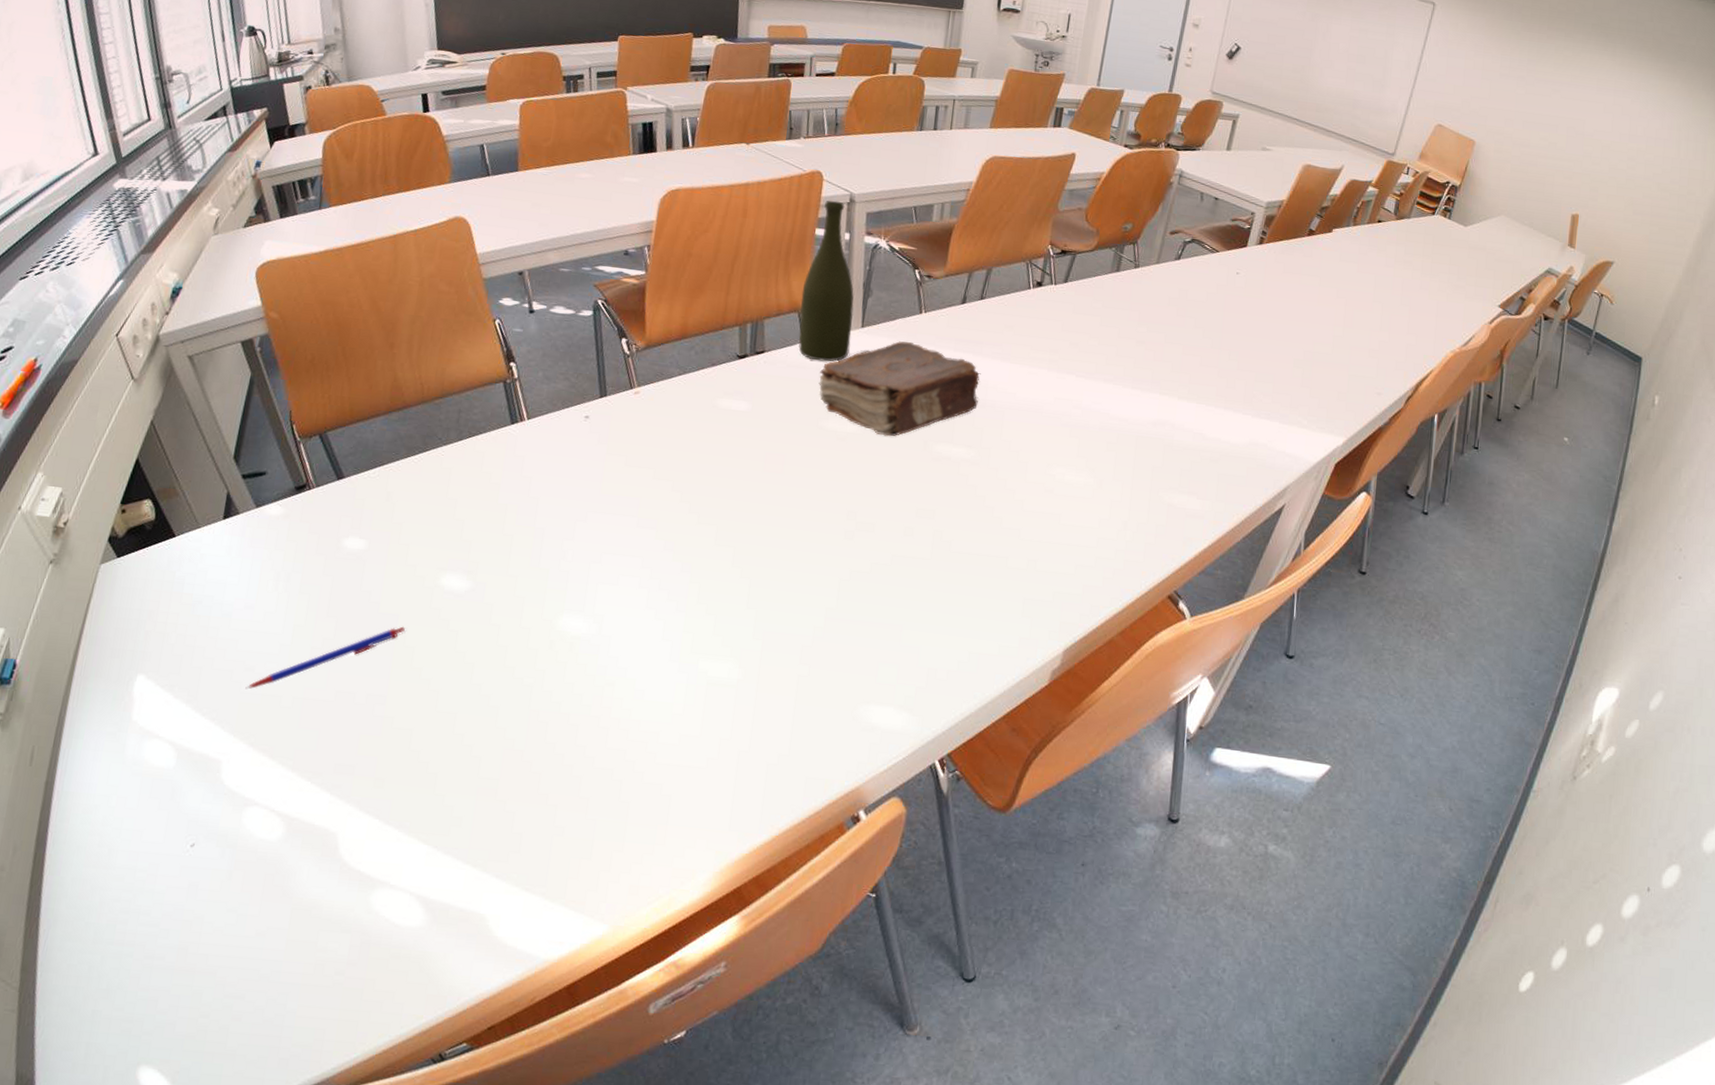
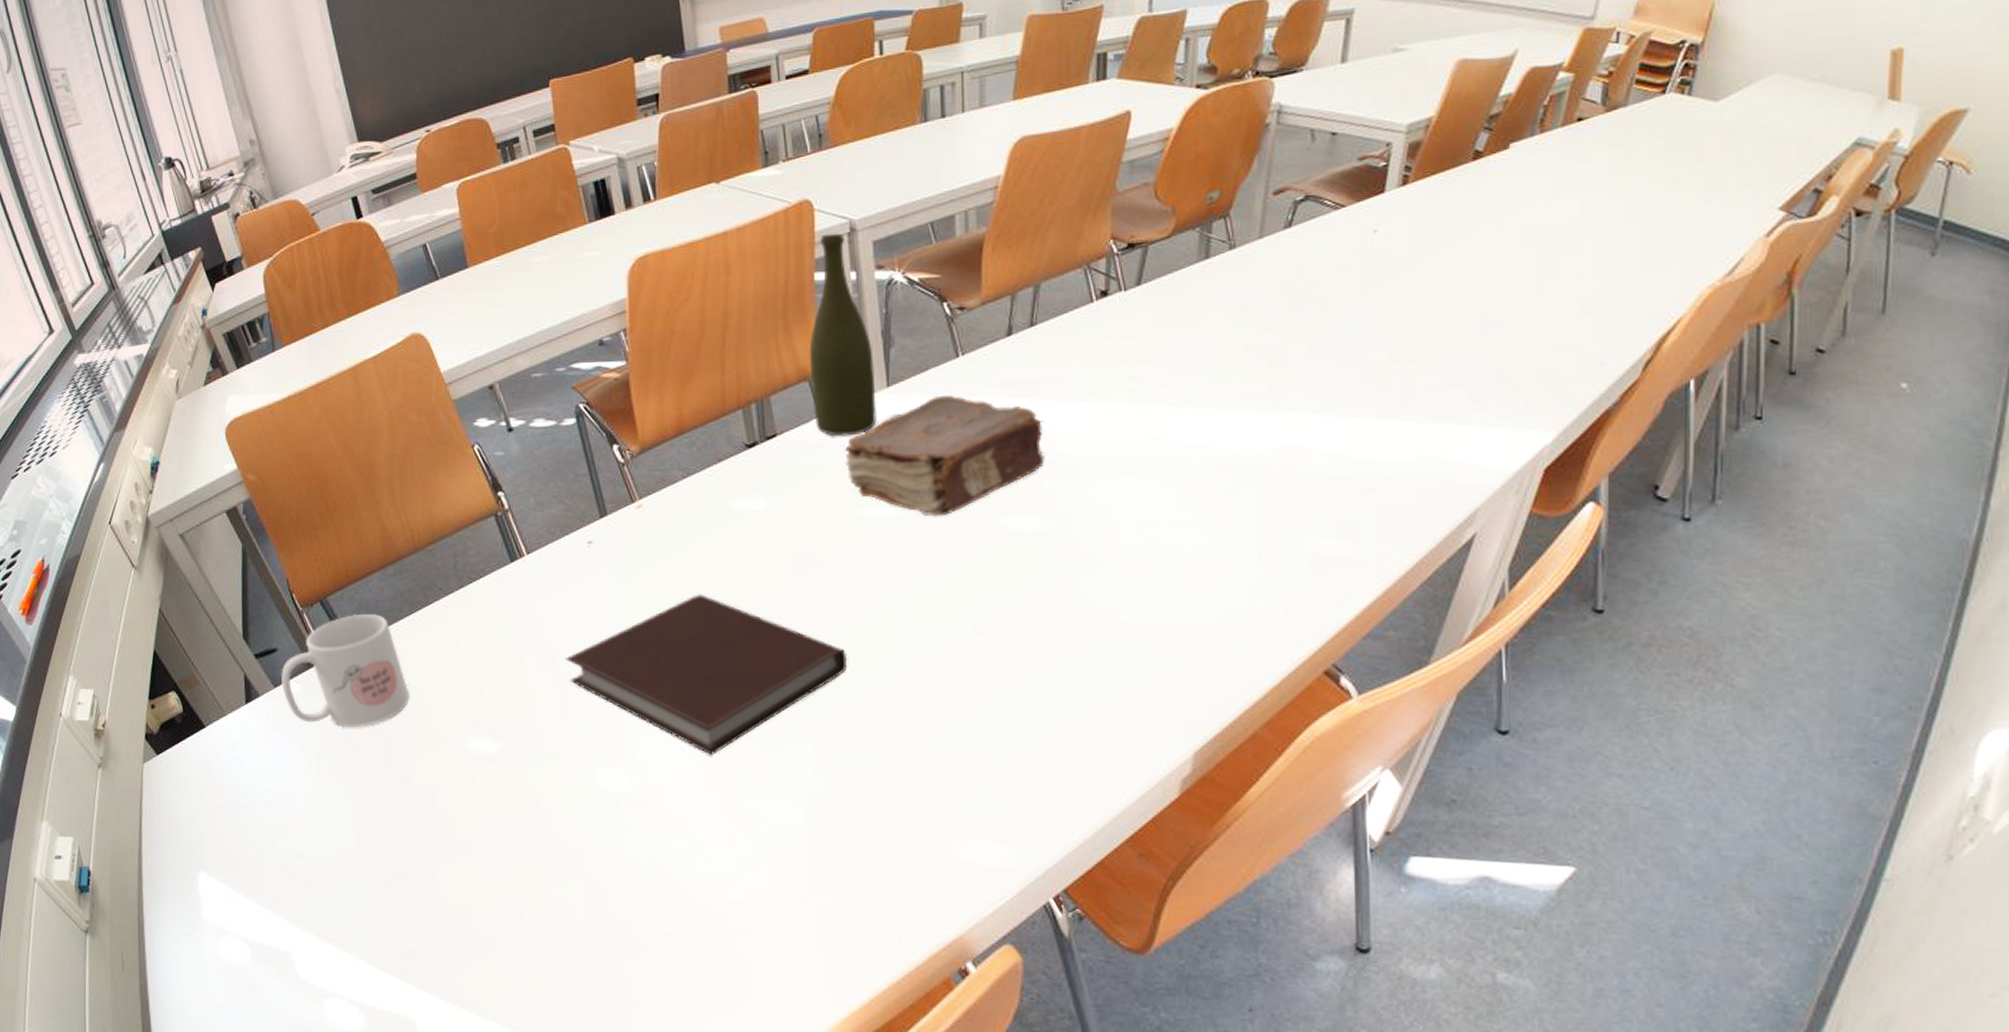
pen: present [245,626,405,690] -> none [300,798,442,879]
mug: none [263,450,392,554] -> present [281,614,410,727]
notebook: none [547,473,797,613] -> present [566,594,848,756]

